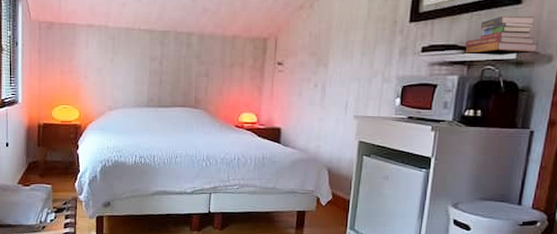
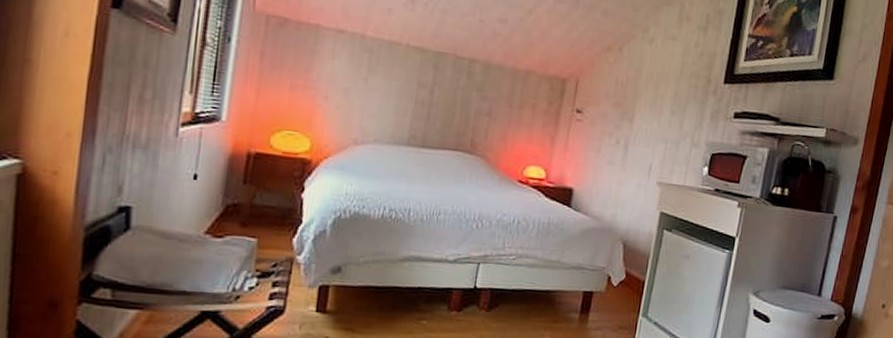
books: present [465,15,537,56] -> none [777,89,845,133]

